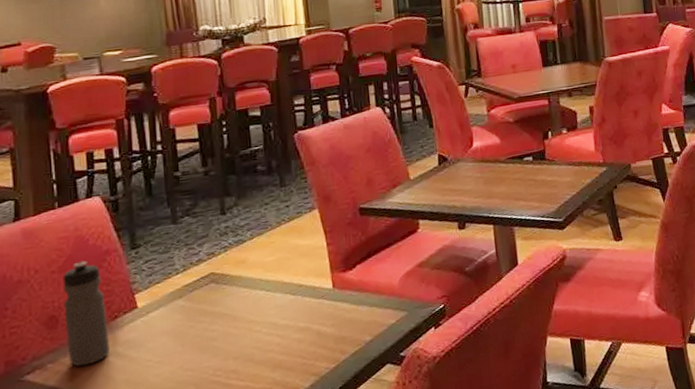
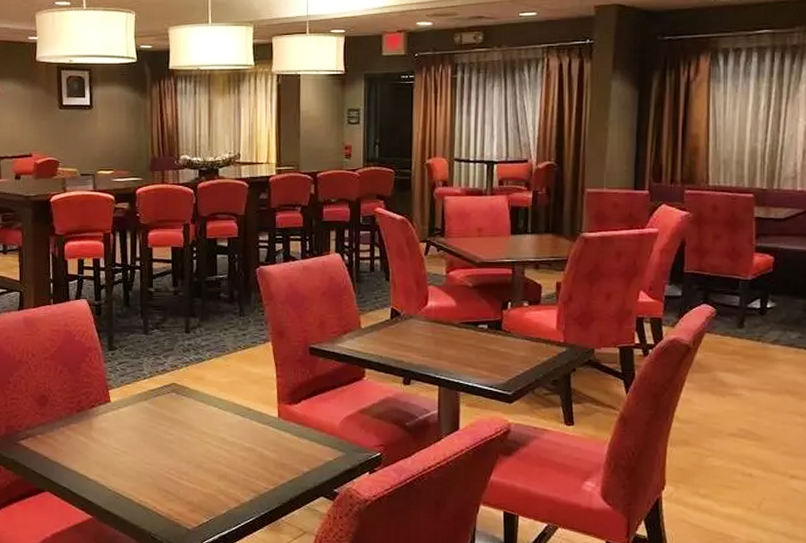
water bottle: present [62,261,110,367] -> none [52,353,86,443]

